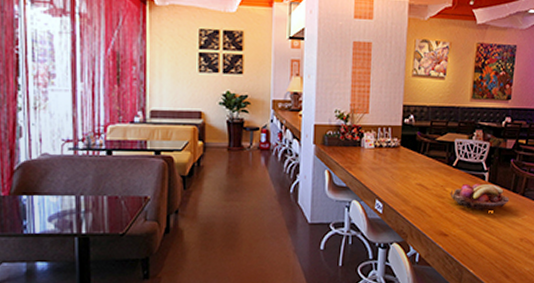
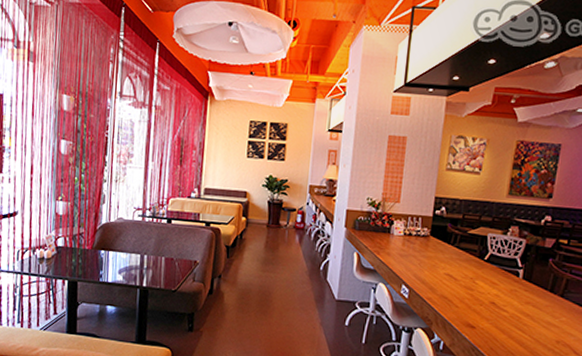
fruit basket: present [450,183,510,211] -> none [479,278,546,308]

